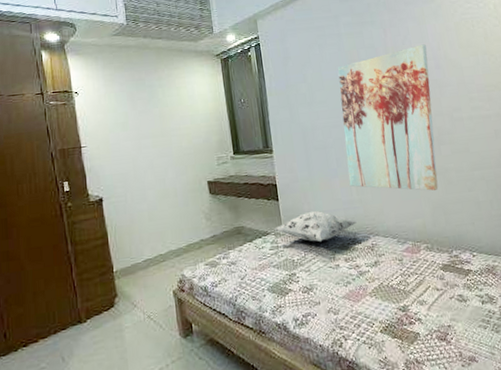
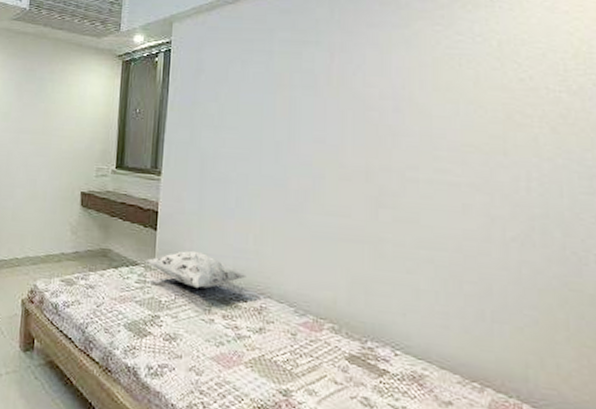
wall art: present [337,44,439,191] -> none [246,78,385,262]

